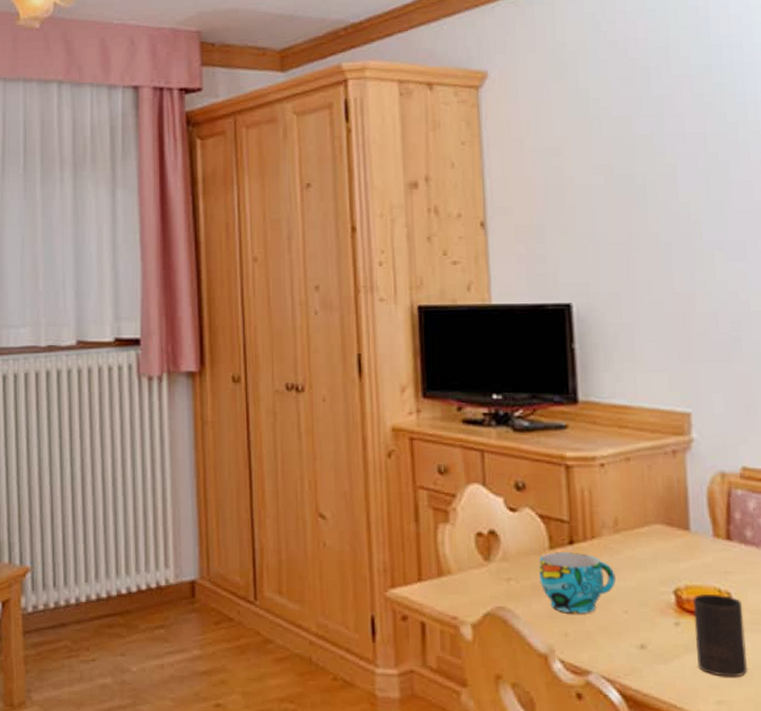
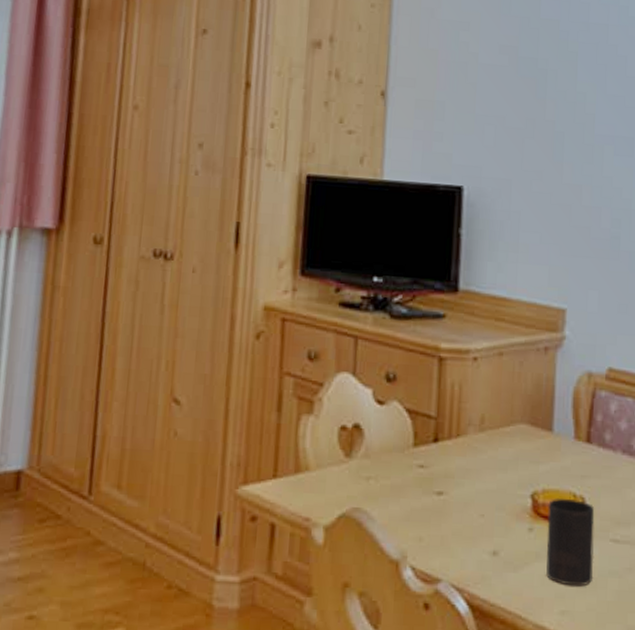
cup: present [539,552,616,614] -> none [400,450,476,518]

